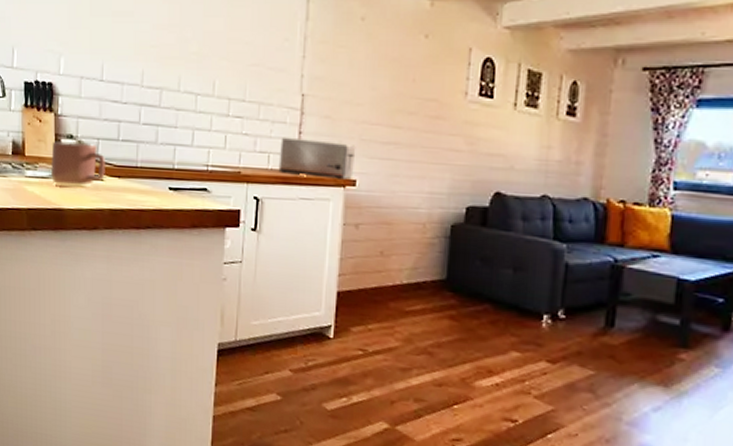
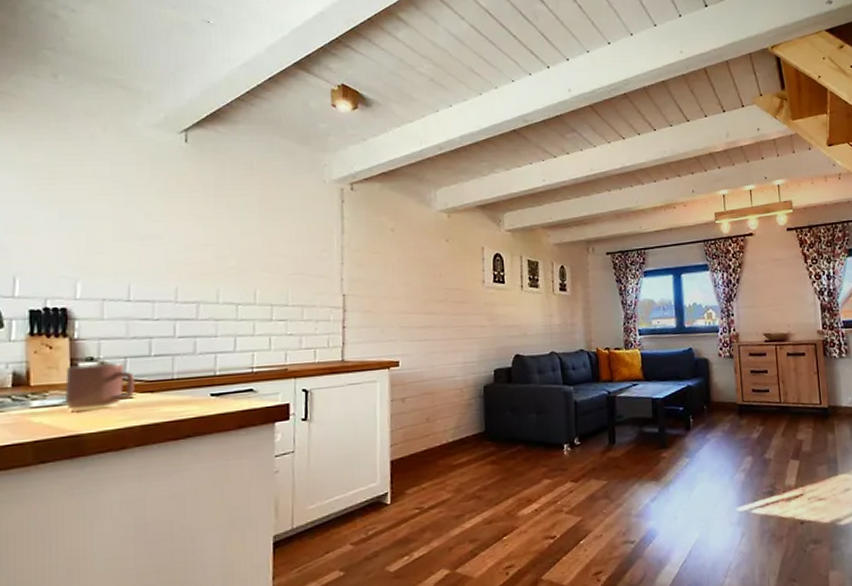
toaster: present [278,137,356,180] -> none [325,331,397,364]

